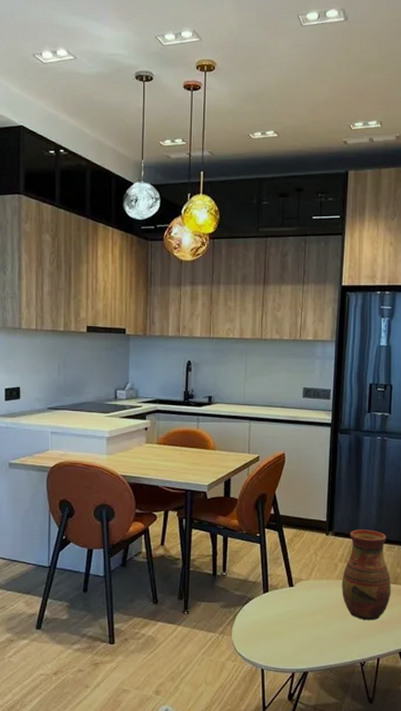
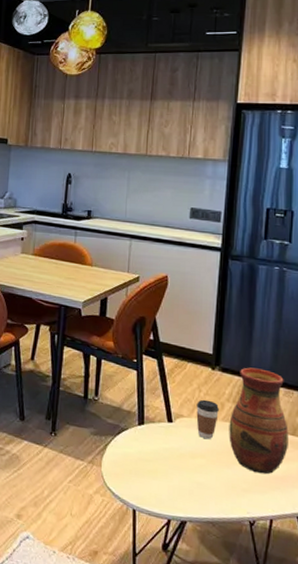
coffee cup: none [314,562,333,598] -> present [196,399,219,440]

